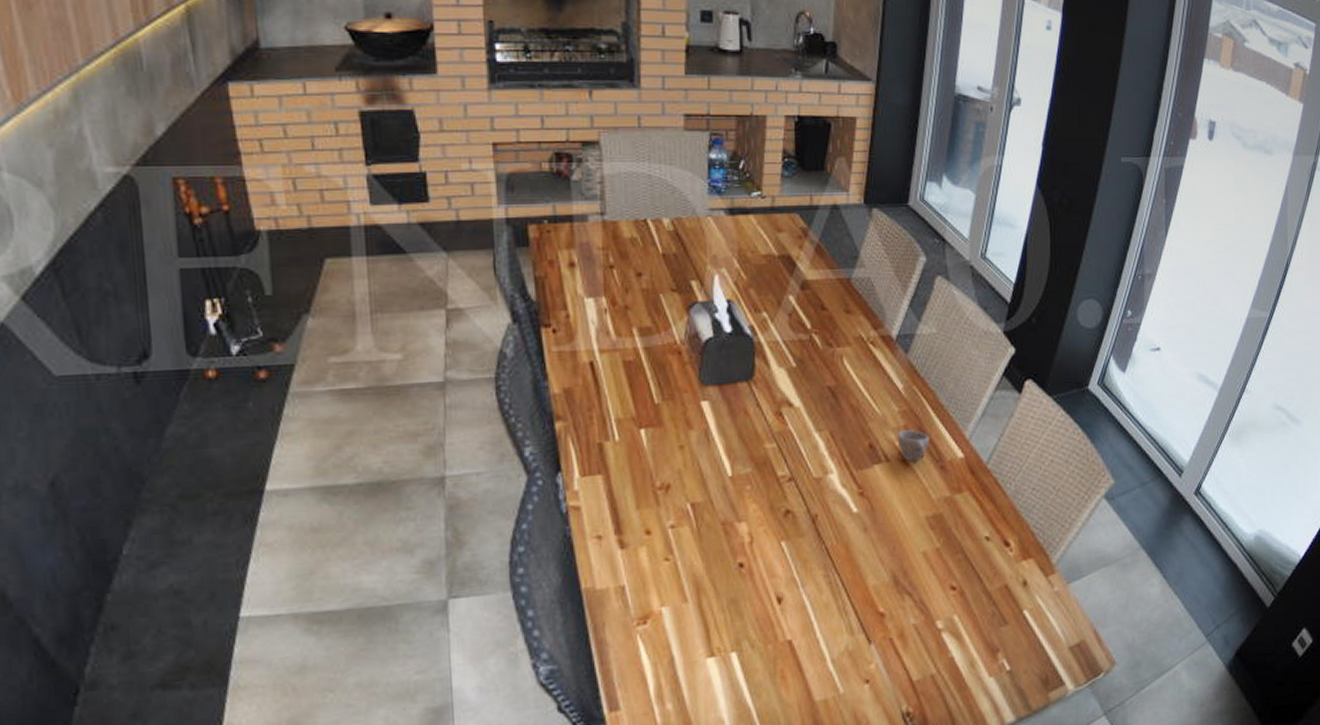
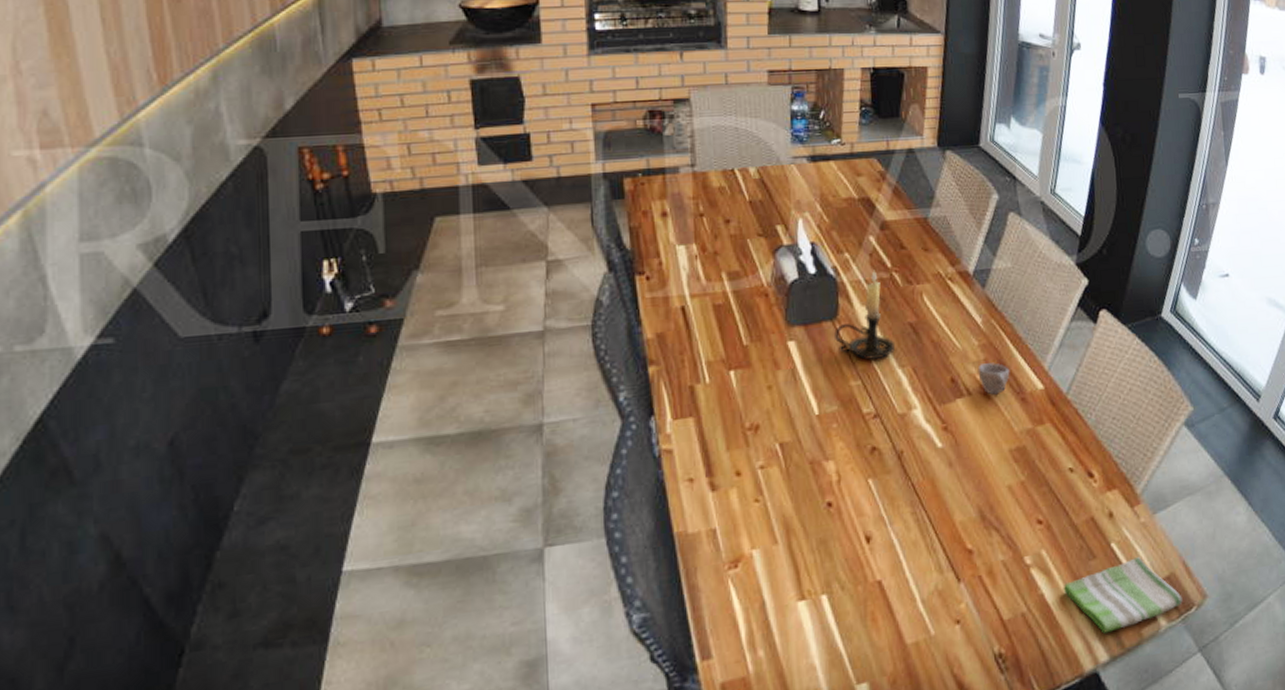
candle holder: none [750,330,813,423] -> present [835,269,896,360]
dish towel: none [973,624,1091,696] -> present [1063,557,1183,634]

